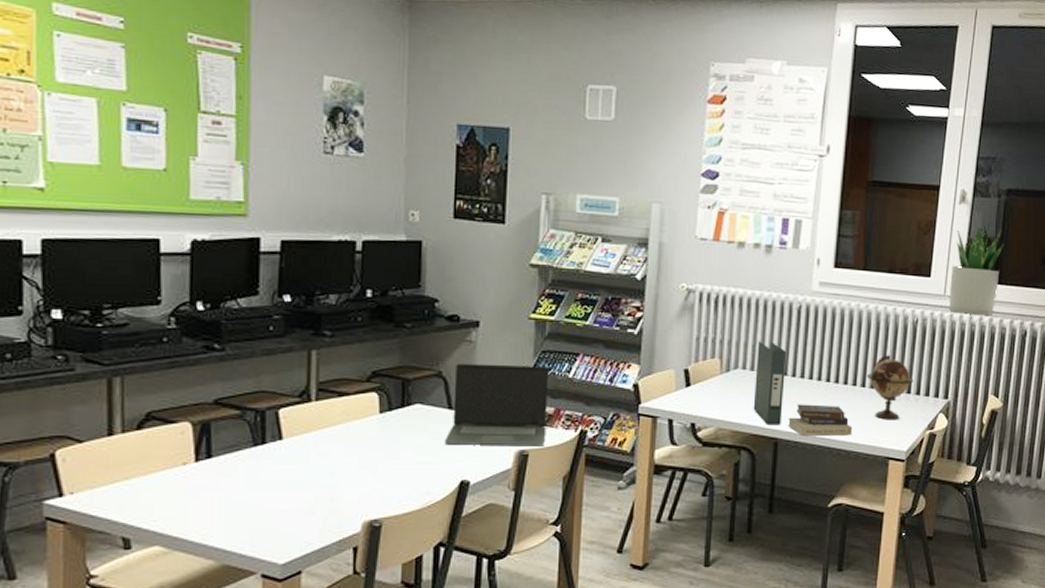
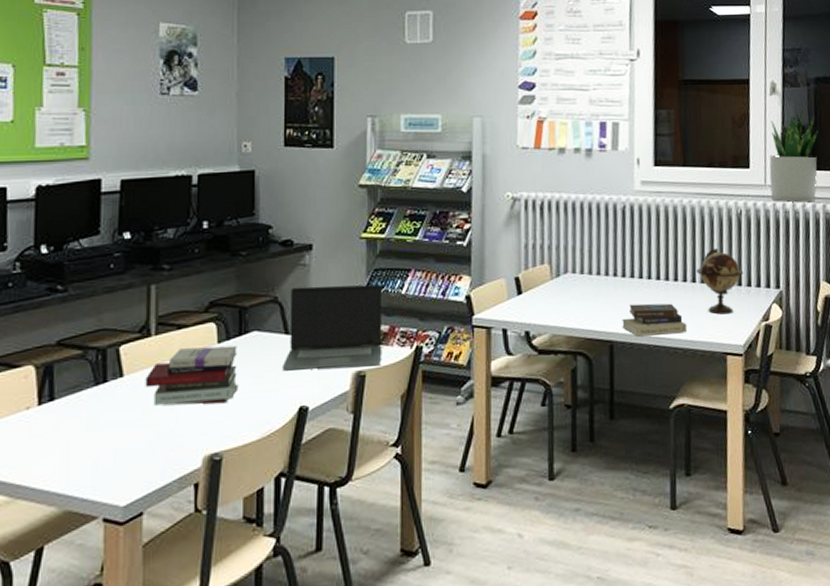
books: none [305,416,400,473] -> present [145,345,239,406]
binder: present [753,341,787,426] -> none [585,243,616,328]

